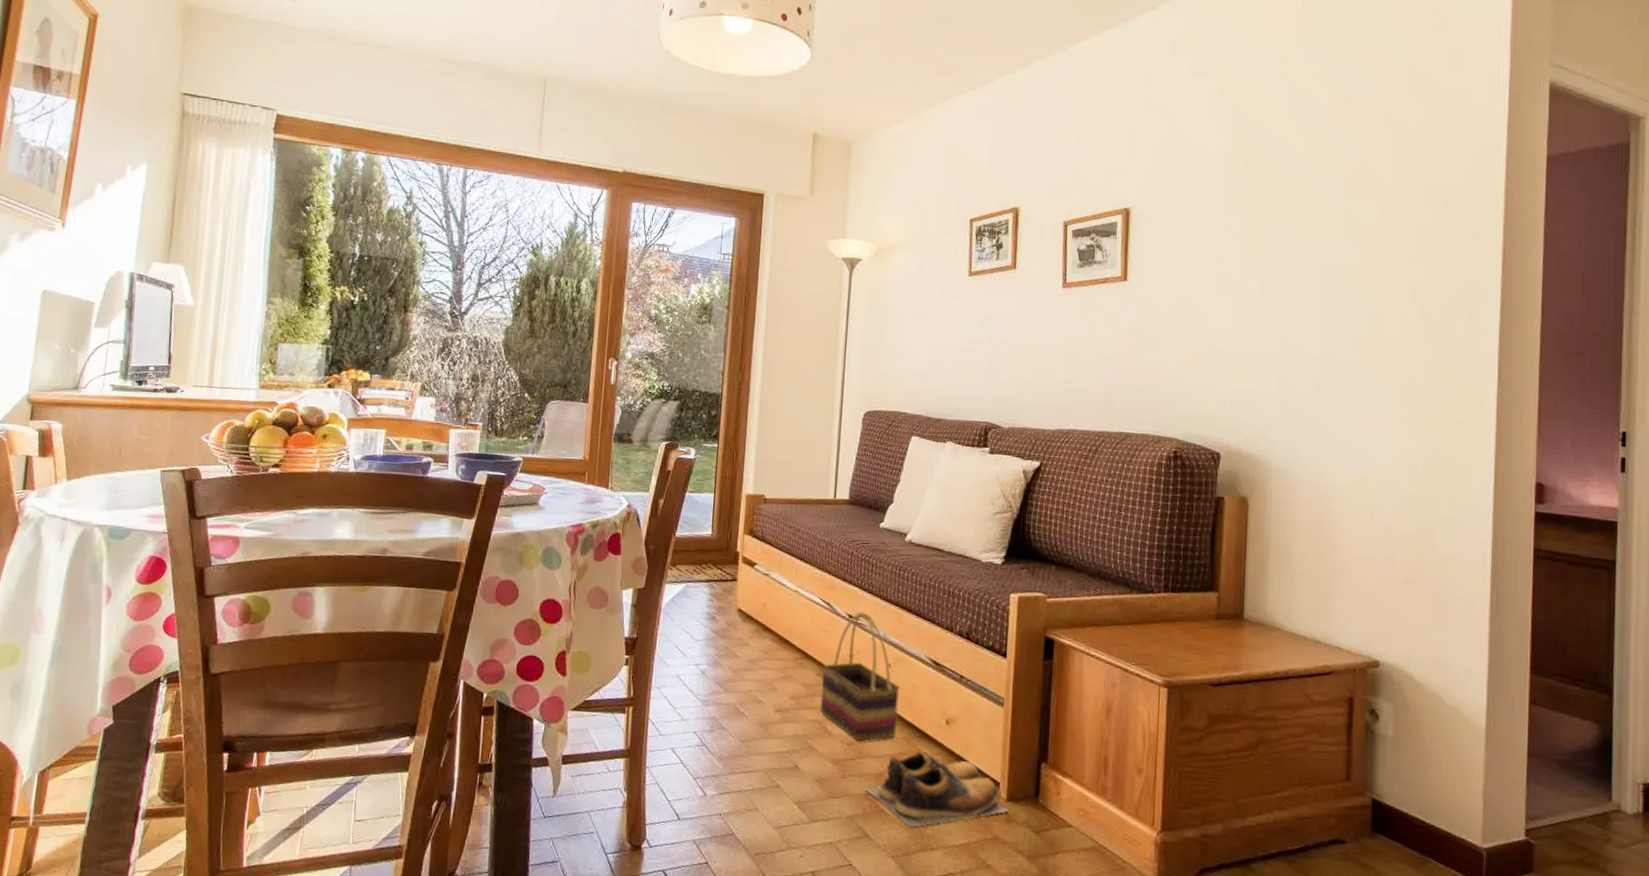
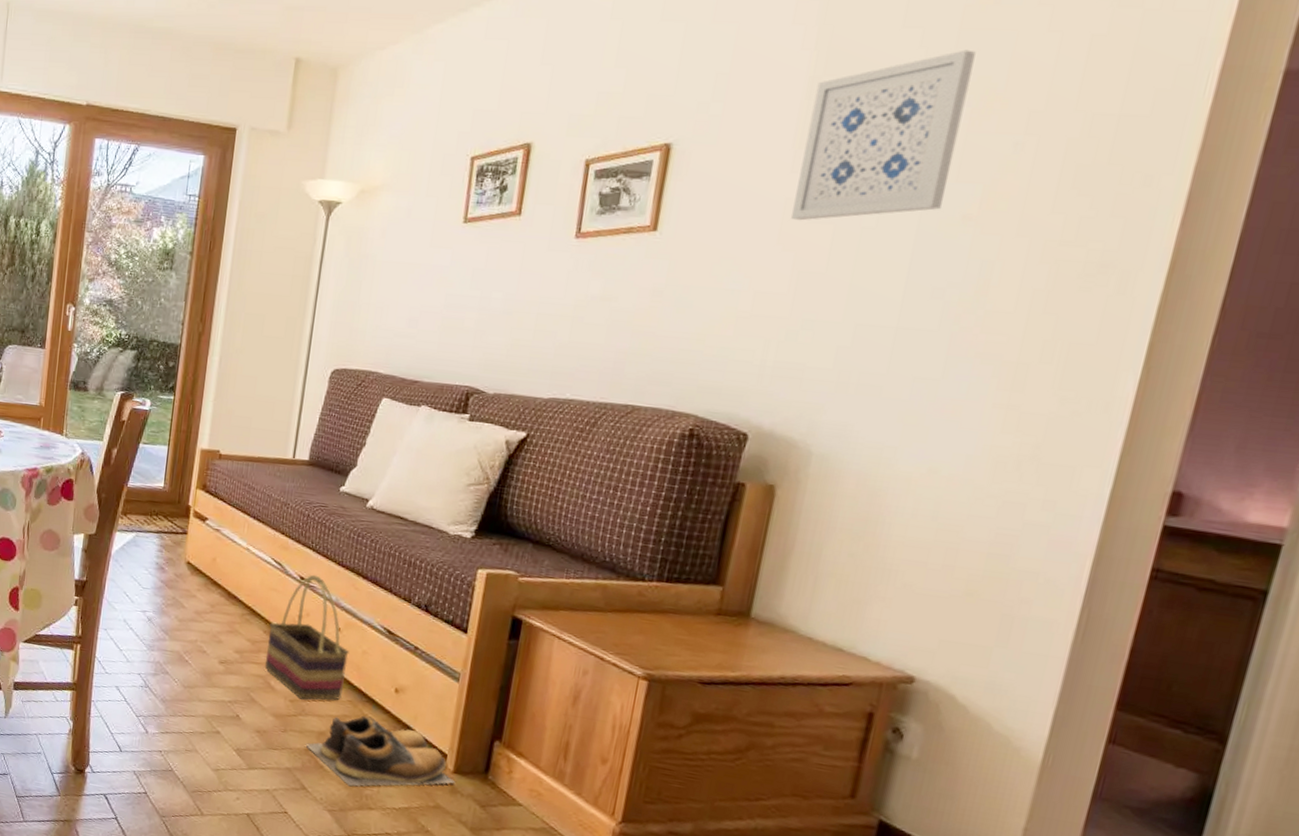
wall art: none [1229,136,1342,271] -> present [791,49,976,221]

